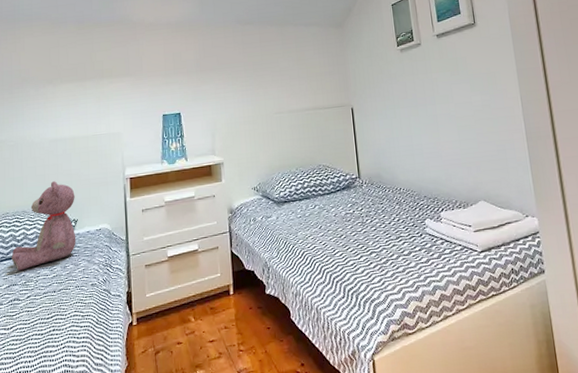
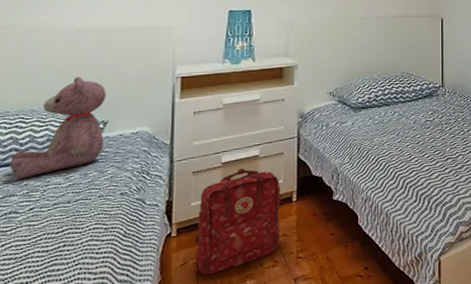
backpack: none [151,262,223,363] -> present [194,168,283,276]

